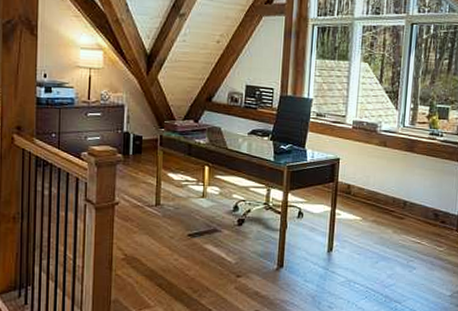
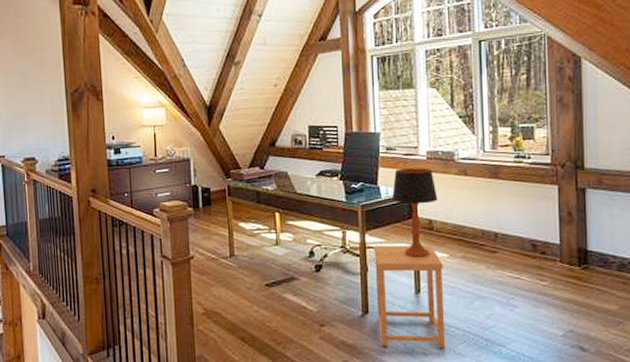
side table: none [291,205,356,303] -> present [374,245,446,349]
table lamp: none [317,135,358,219] -> present [392,168,438,258]

